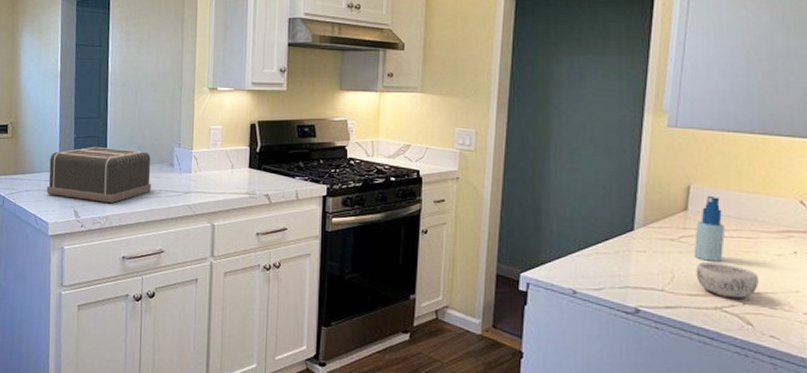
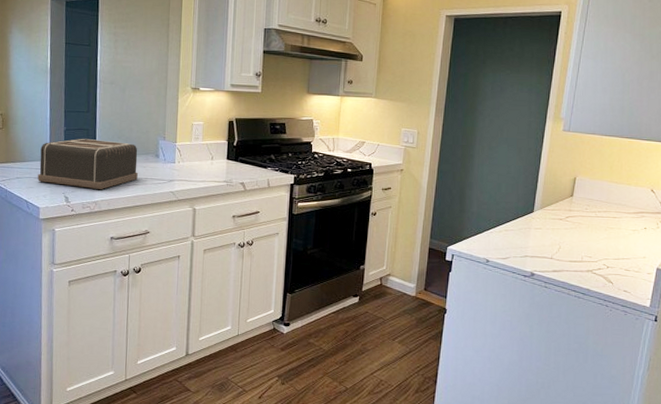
spray bottle: present [693,195,725,262] -> none [575,185,598,236]
decorative bowl: present [696,262,759,298] -> none [576,236,619,263]

